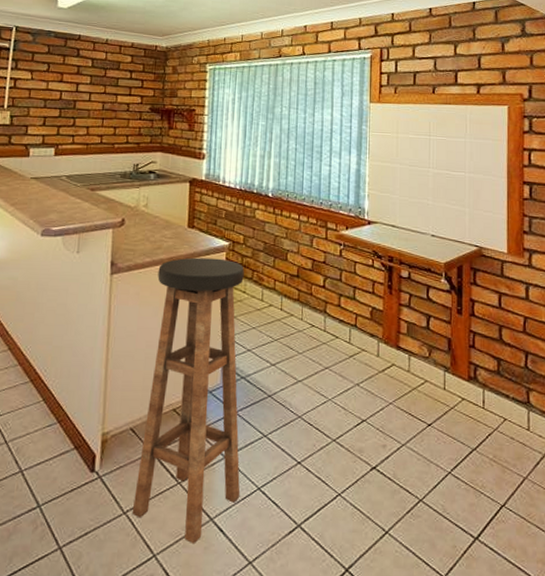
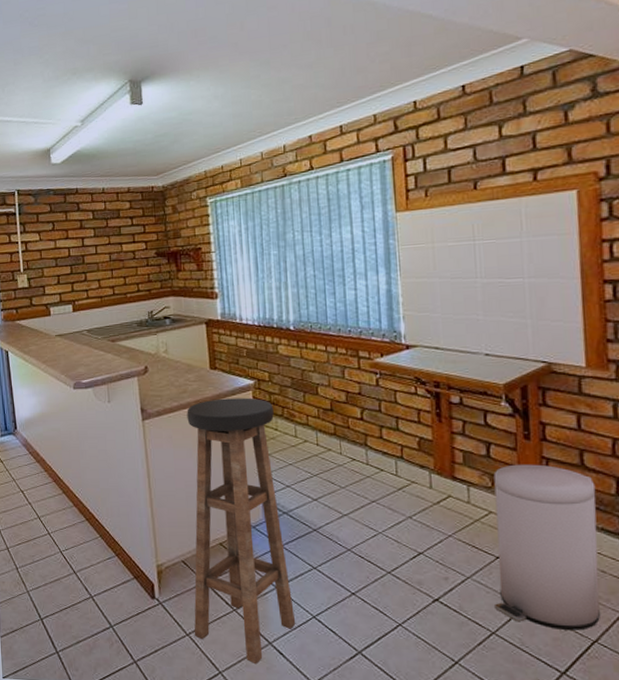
pedal bin: none [422,336,510,495] -> present [493,464,600,630]

